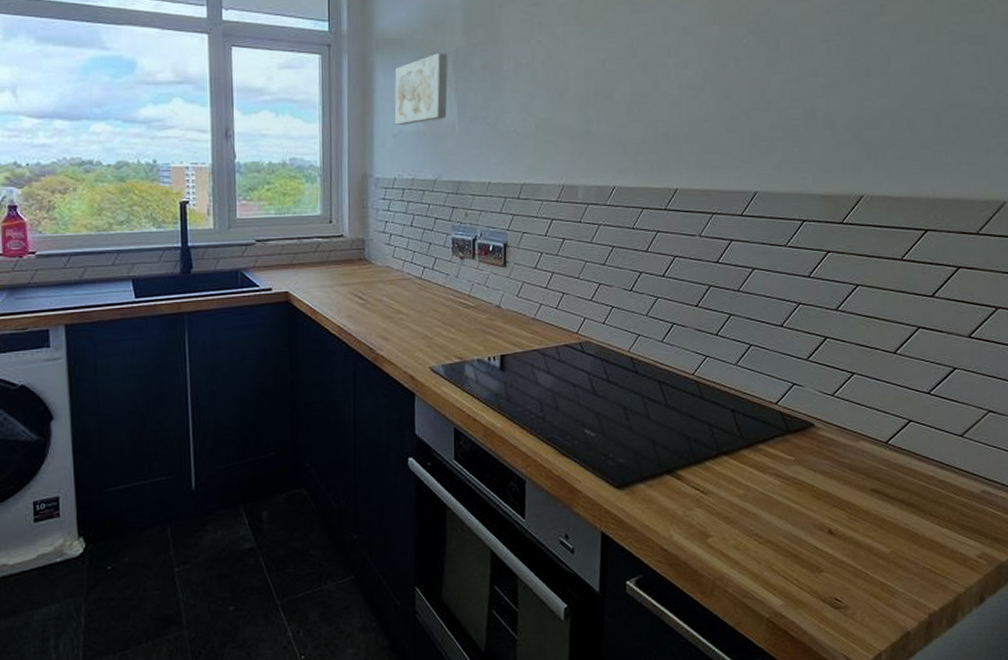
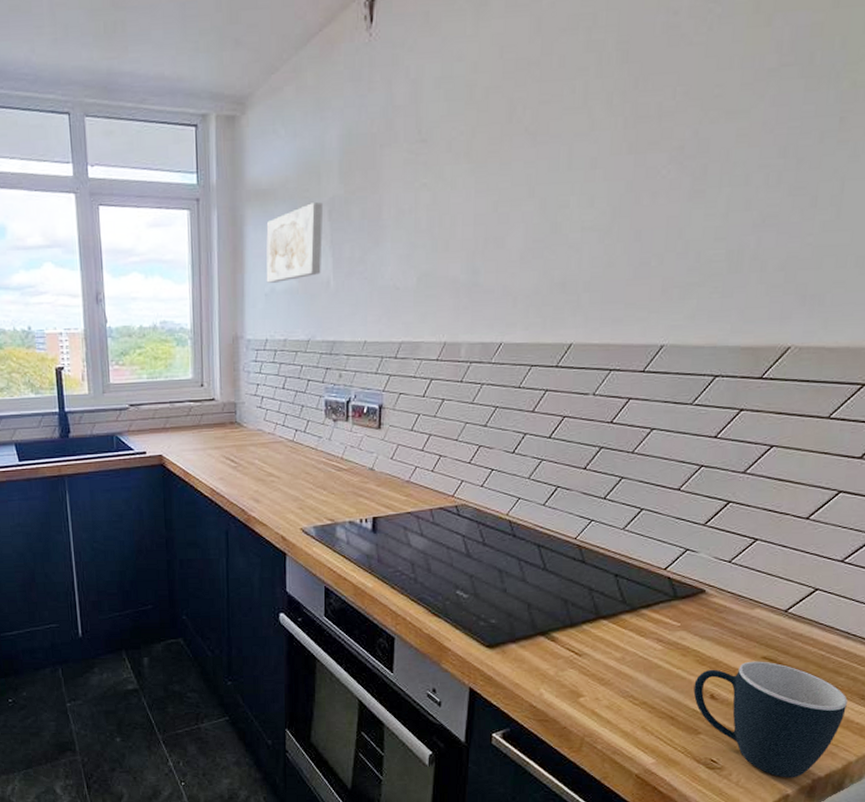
mug: none [813,493,950,614] -> present [693,661,848,778]

